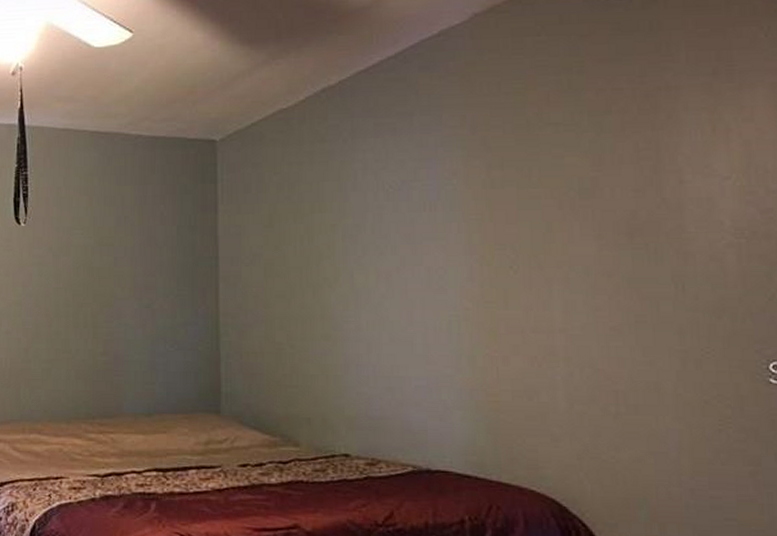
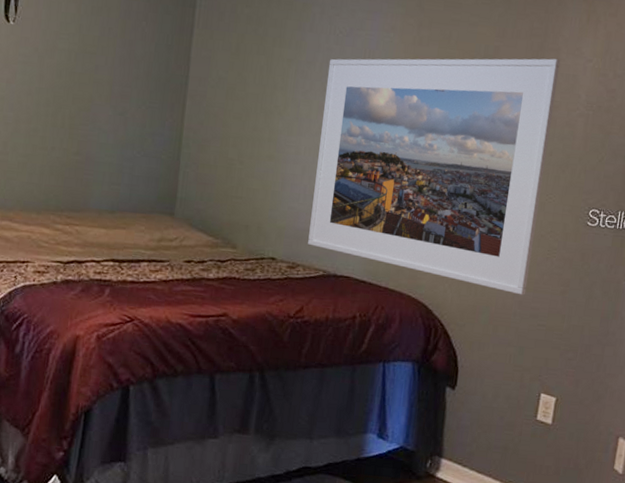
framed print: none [381,182,698,481] -> present [308,58,561,295]

